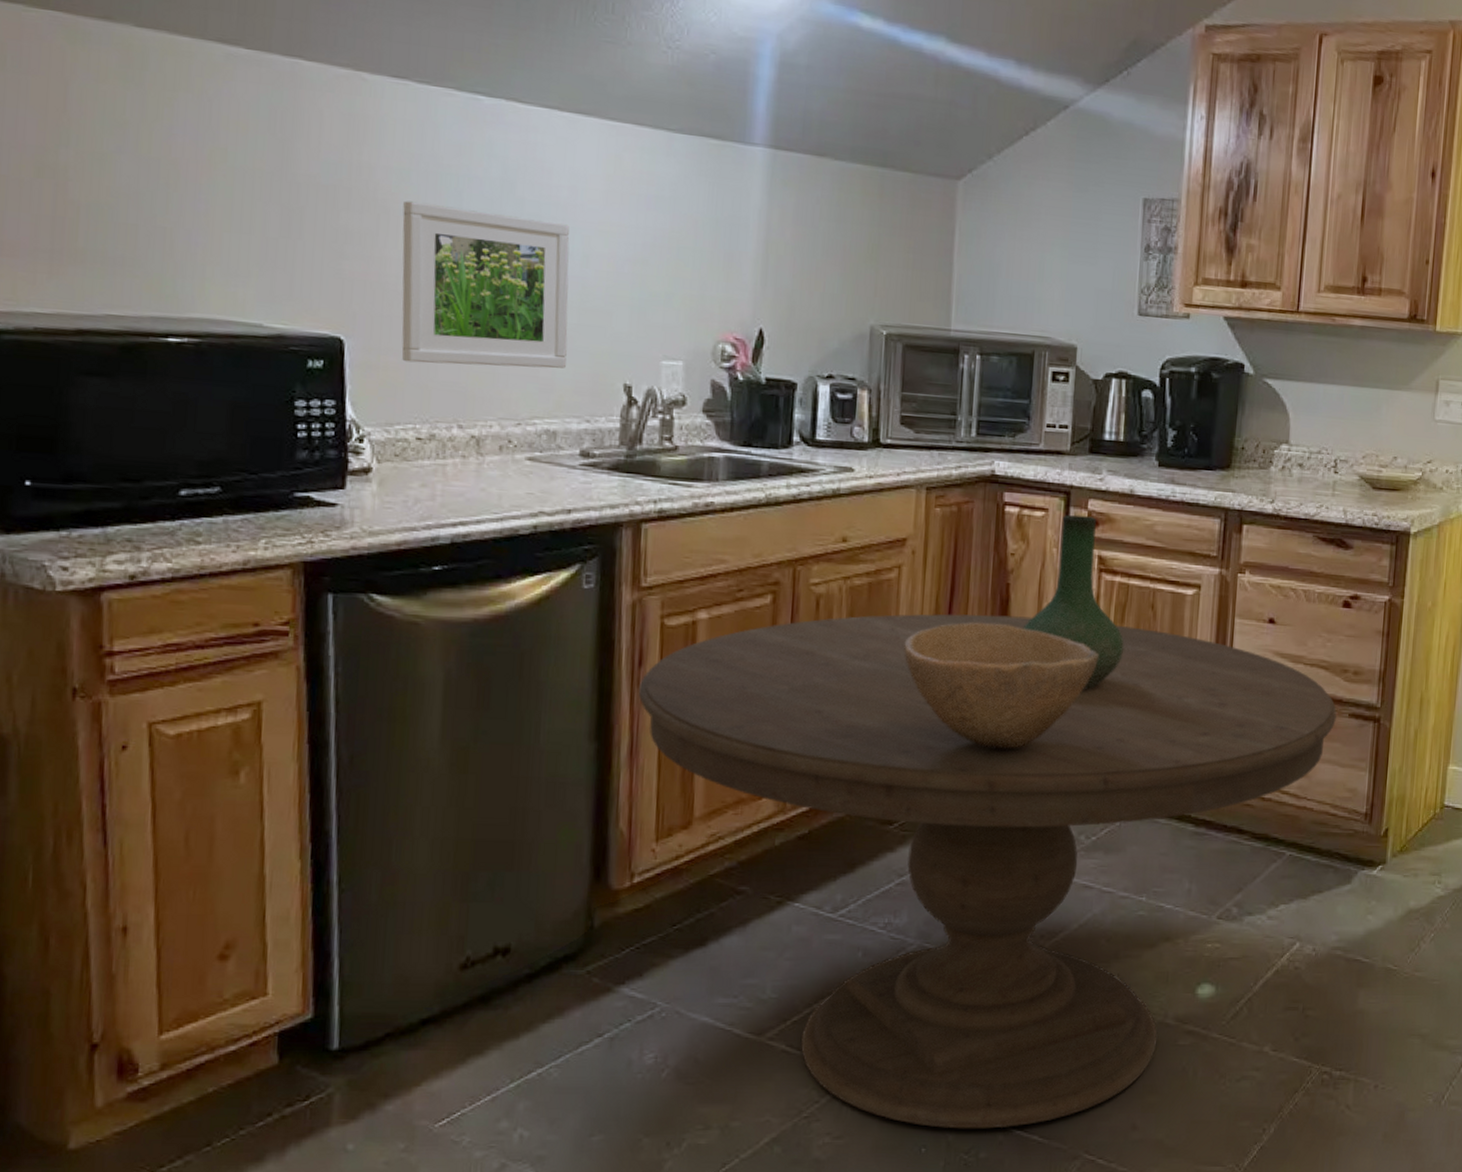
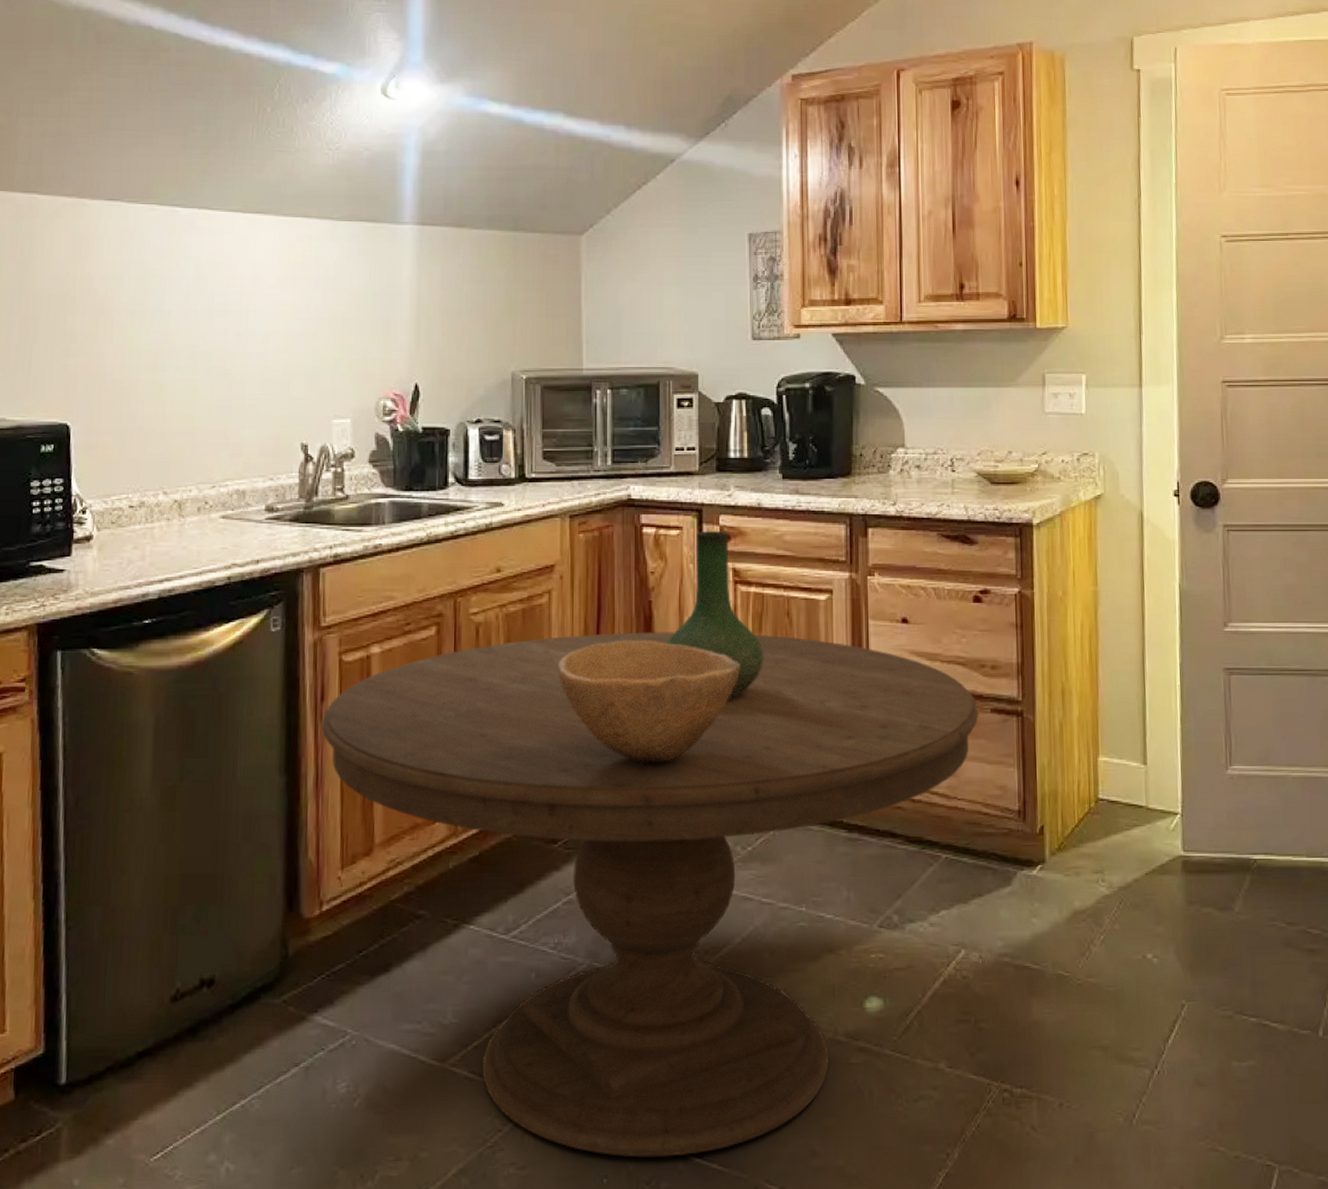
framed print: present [401,200,570,369] -> none [116,302,253,440]

